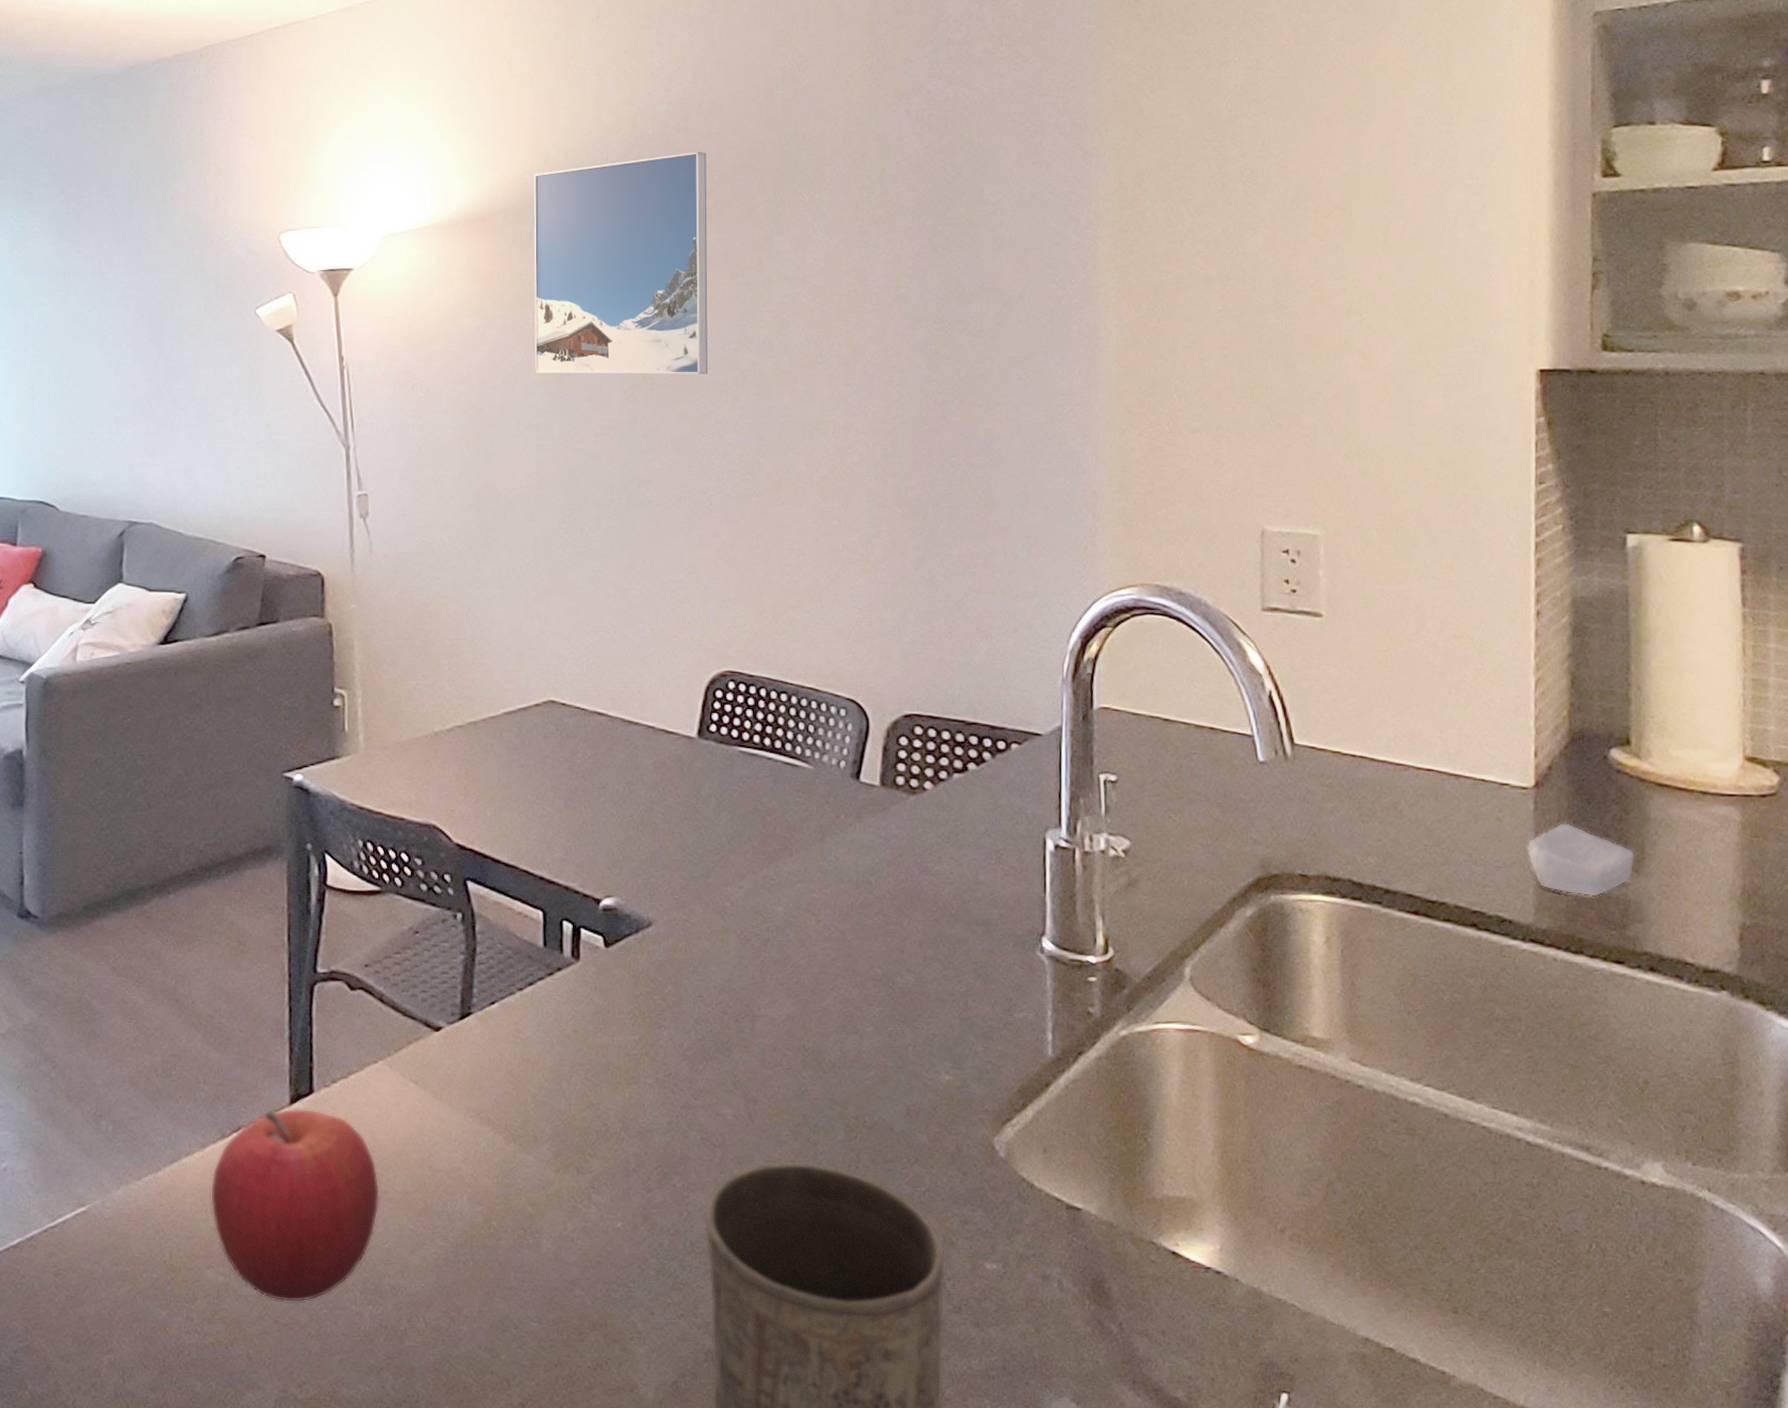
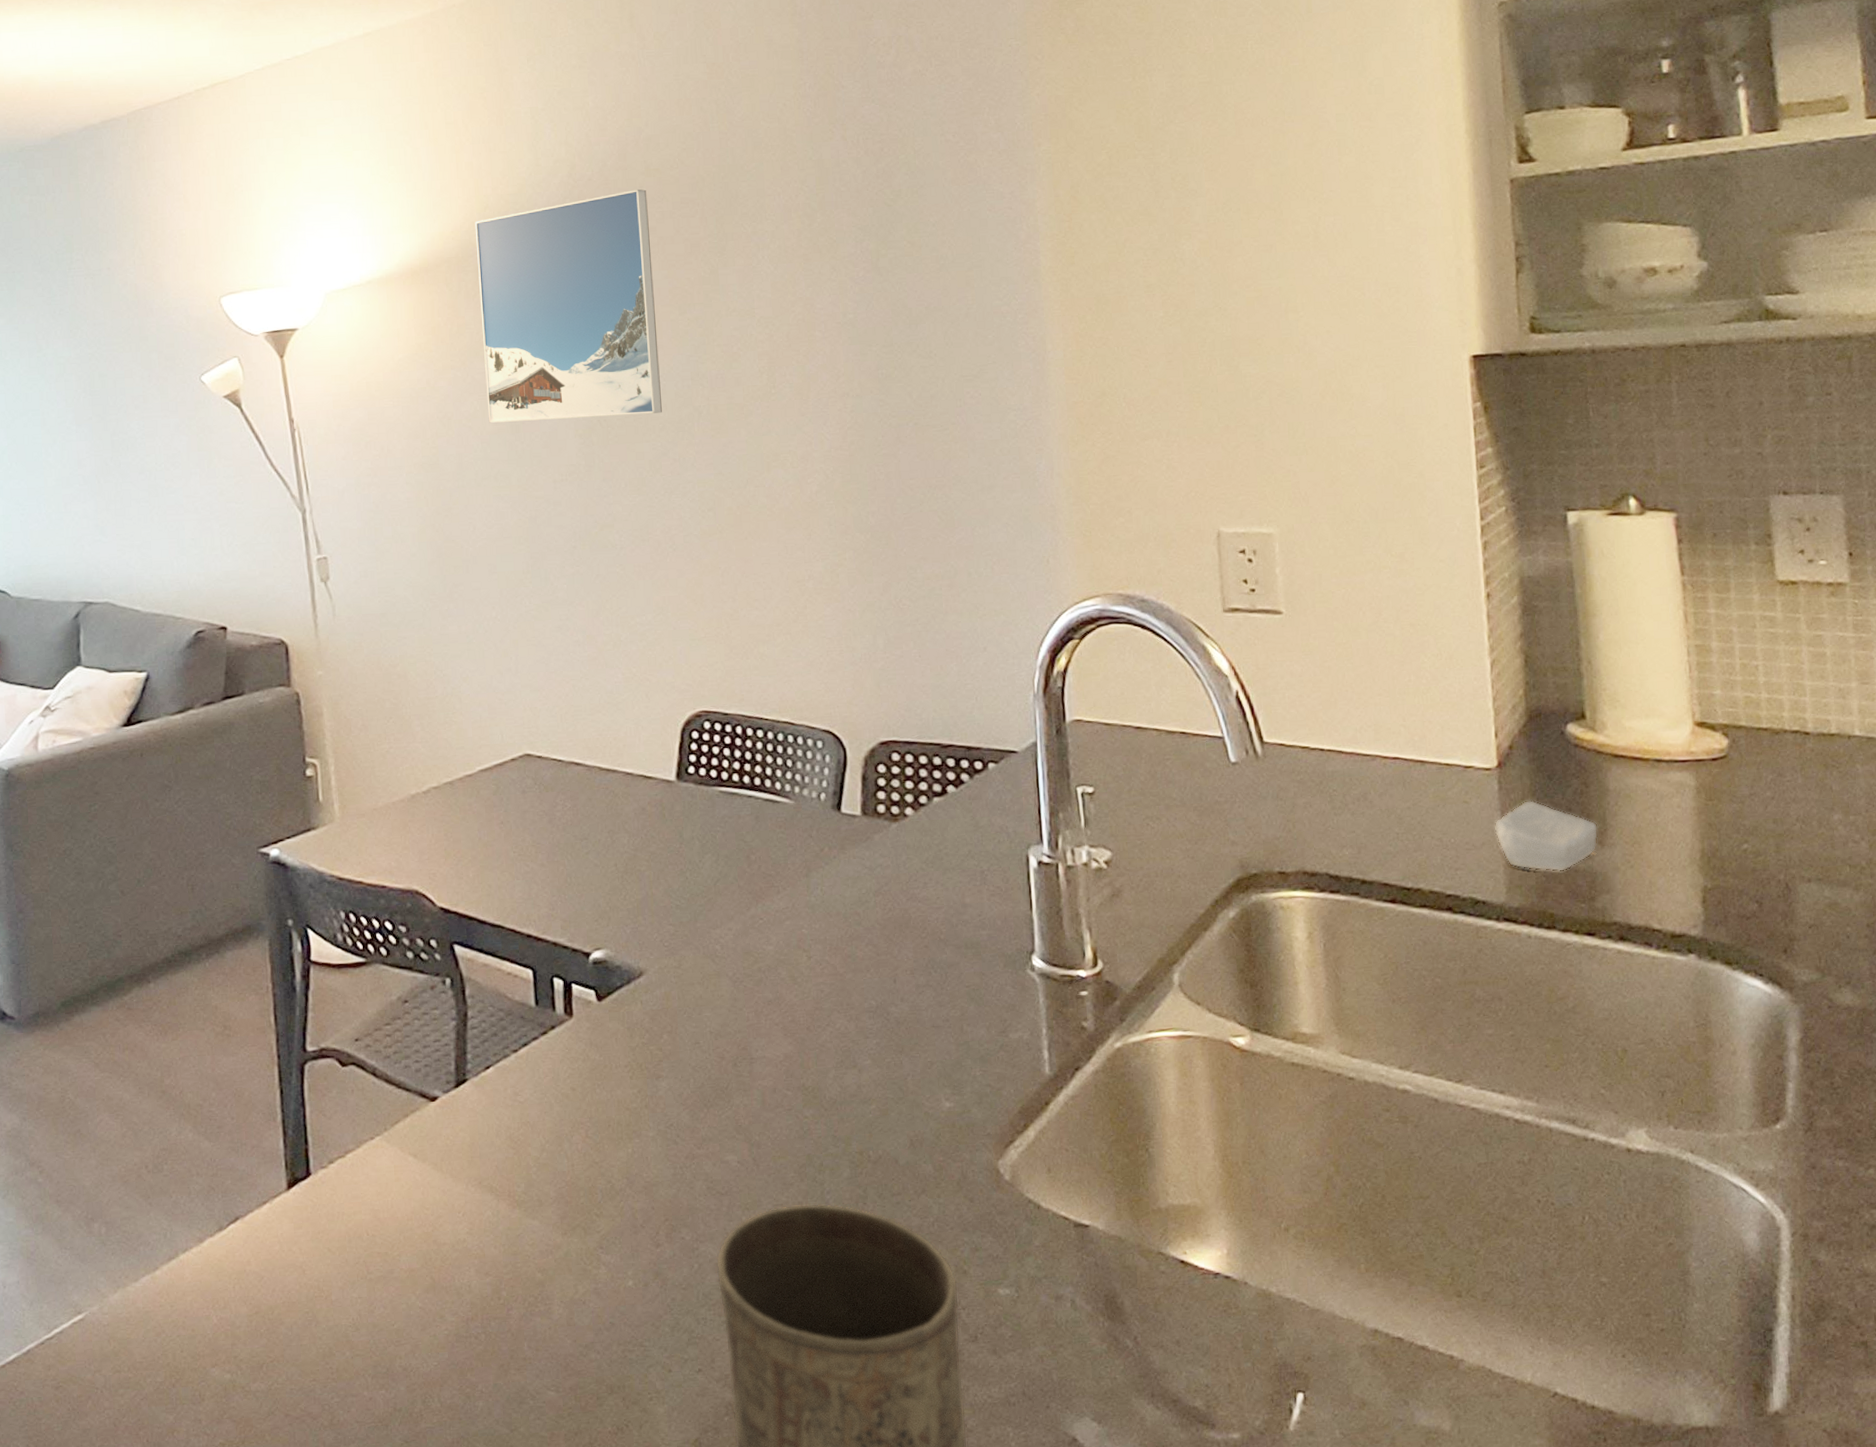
fruit: present [210,1108,380,1303] -> none [210,1192,386,1395]

